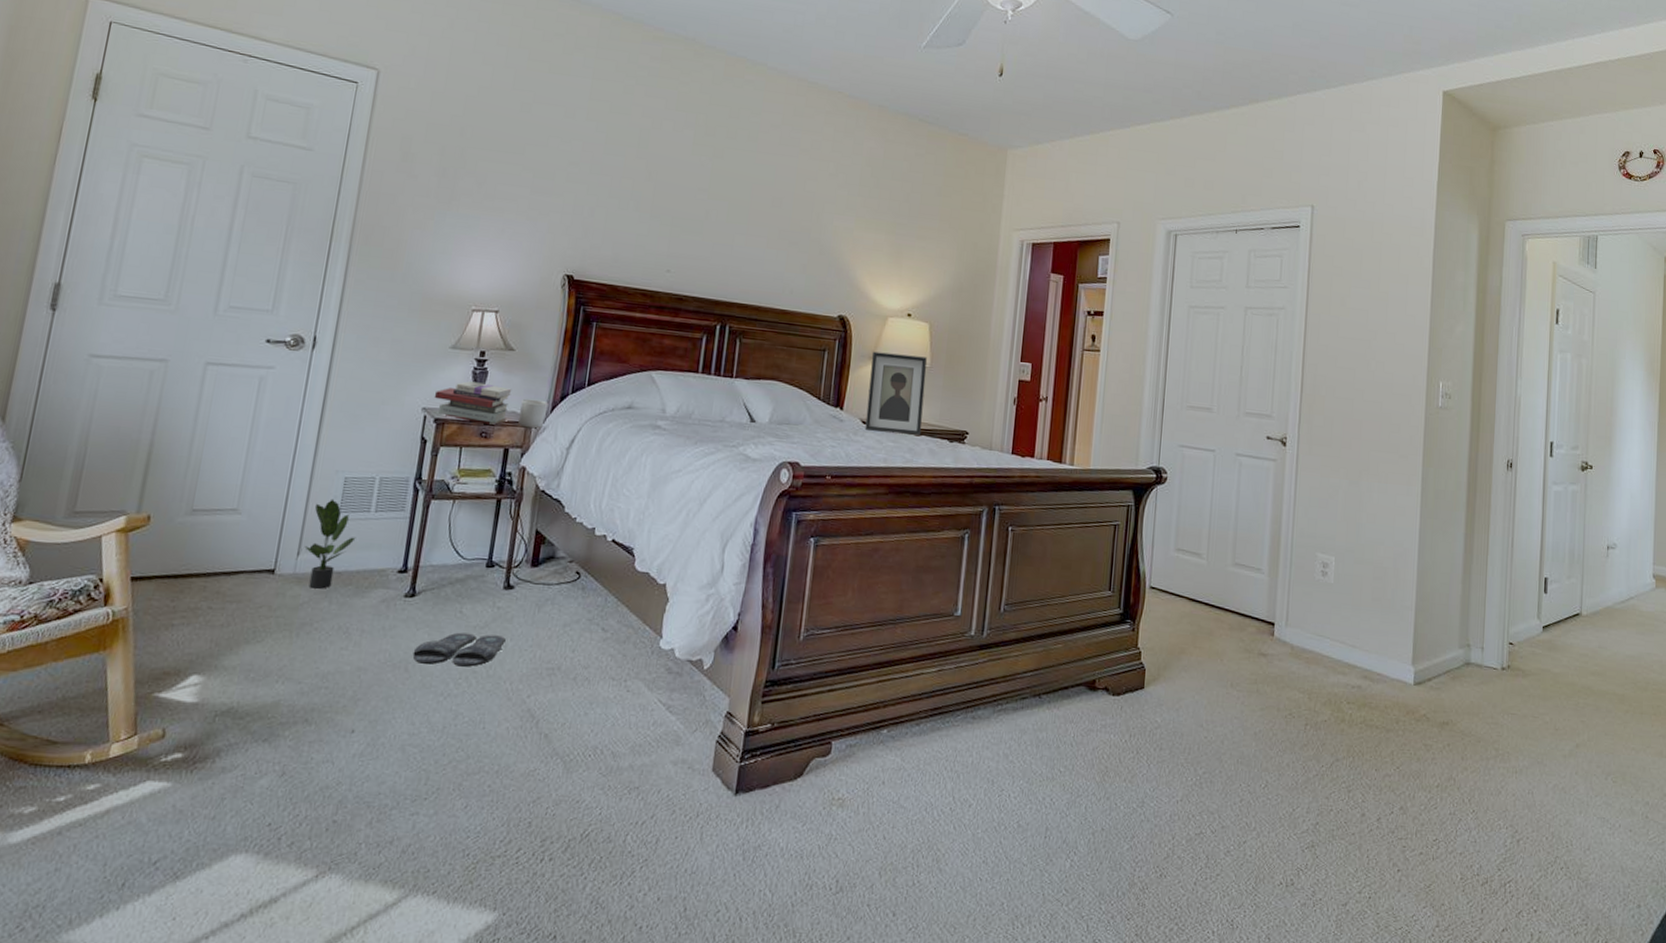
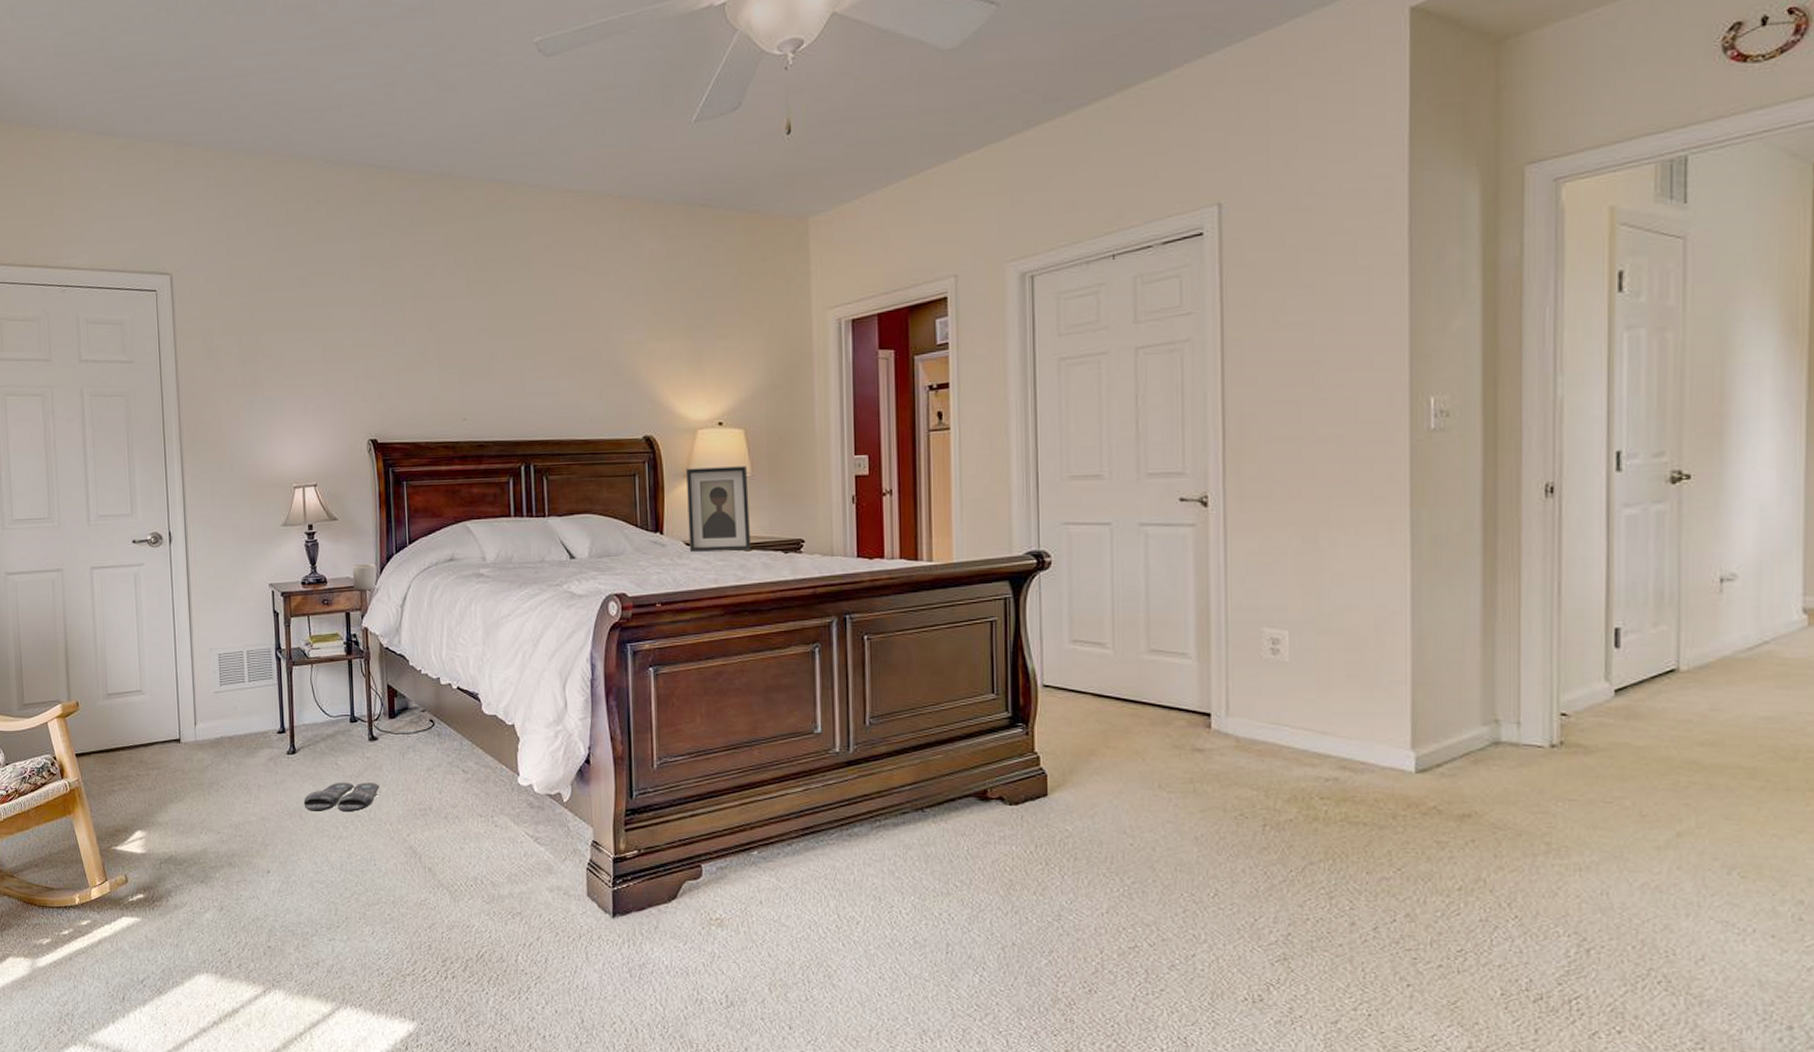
potted plant: present [304,498,356,589] -> none [199,674,238,752]
books: present [434,381,512,426] -> none [277,554,342,593]

